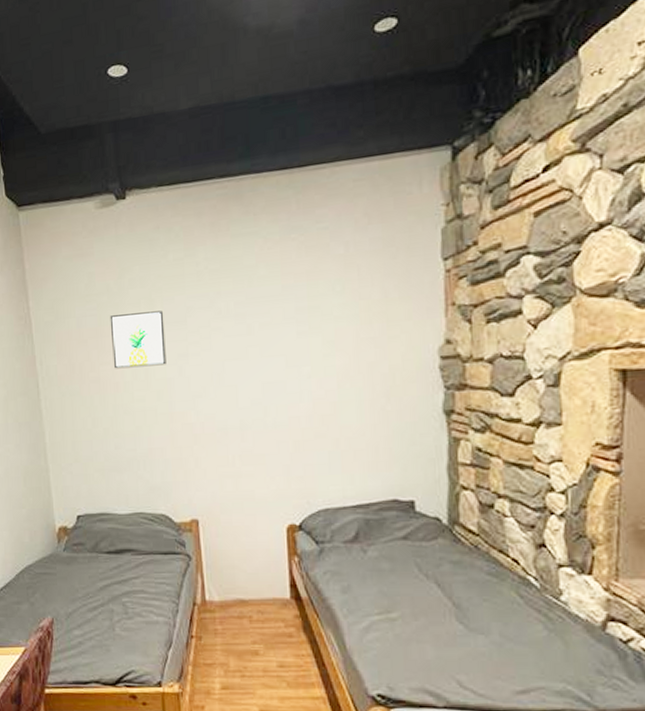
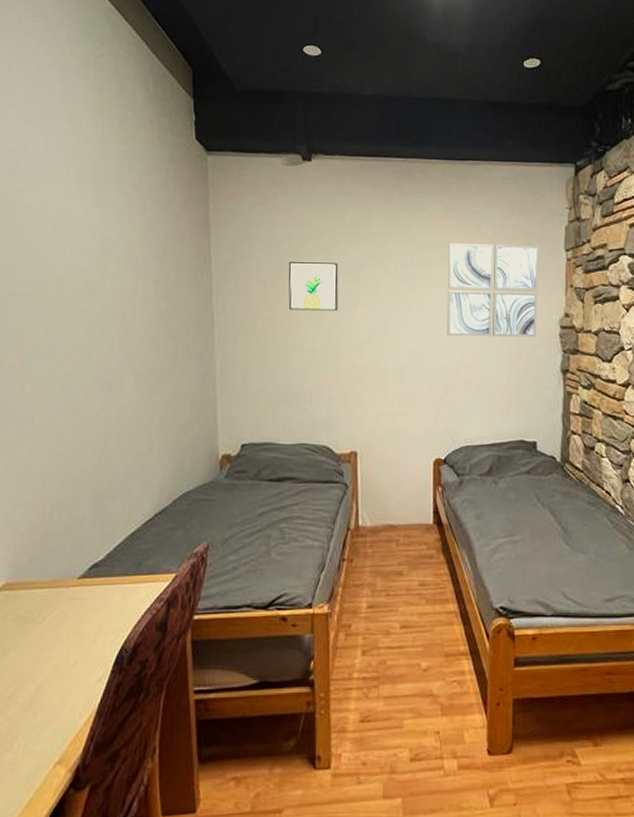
wall art: none [290,258,409,381] -> present [447,243,539,337]

